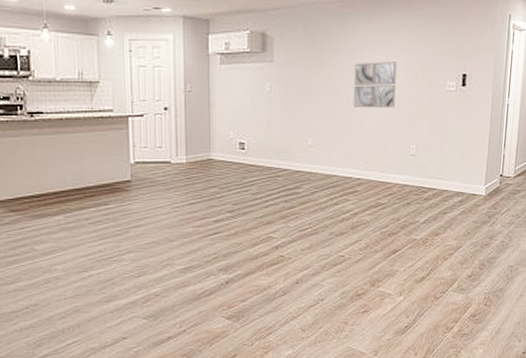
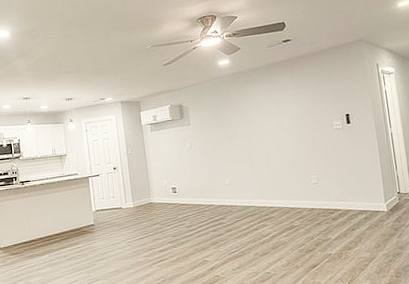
wall art: present [353,62,397,108] -> none [254,112,292,151]

